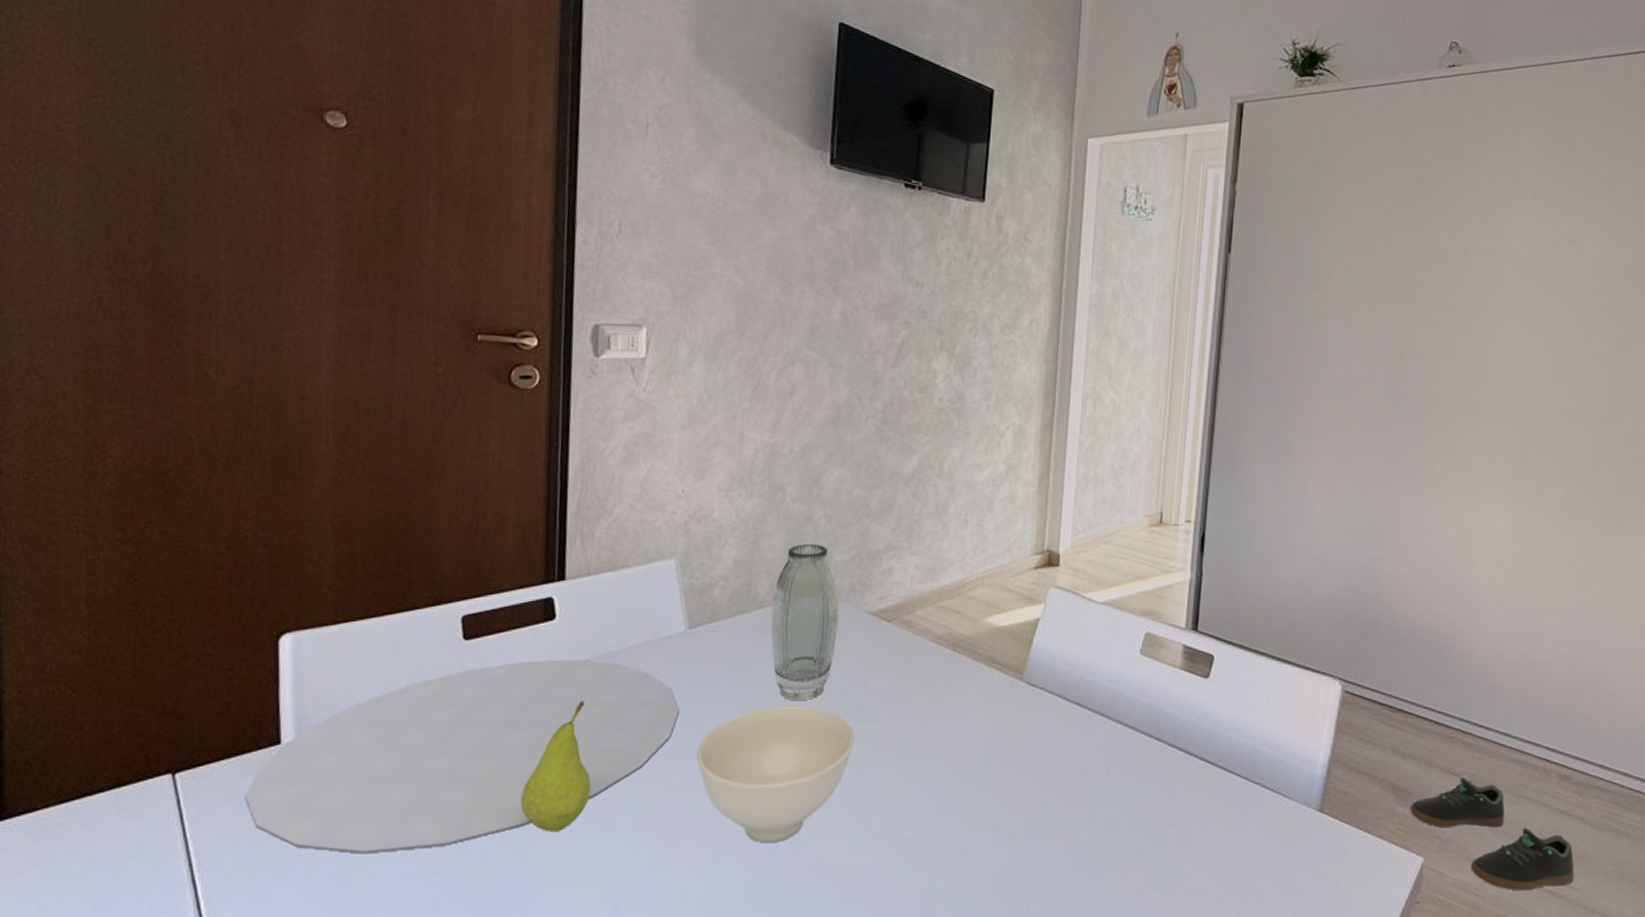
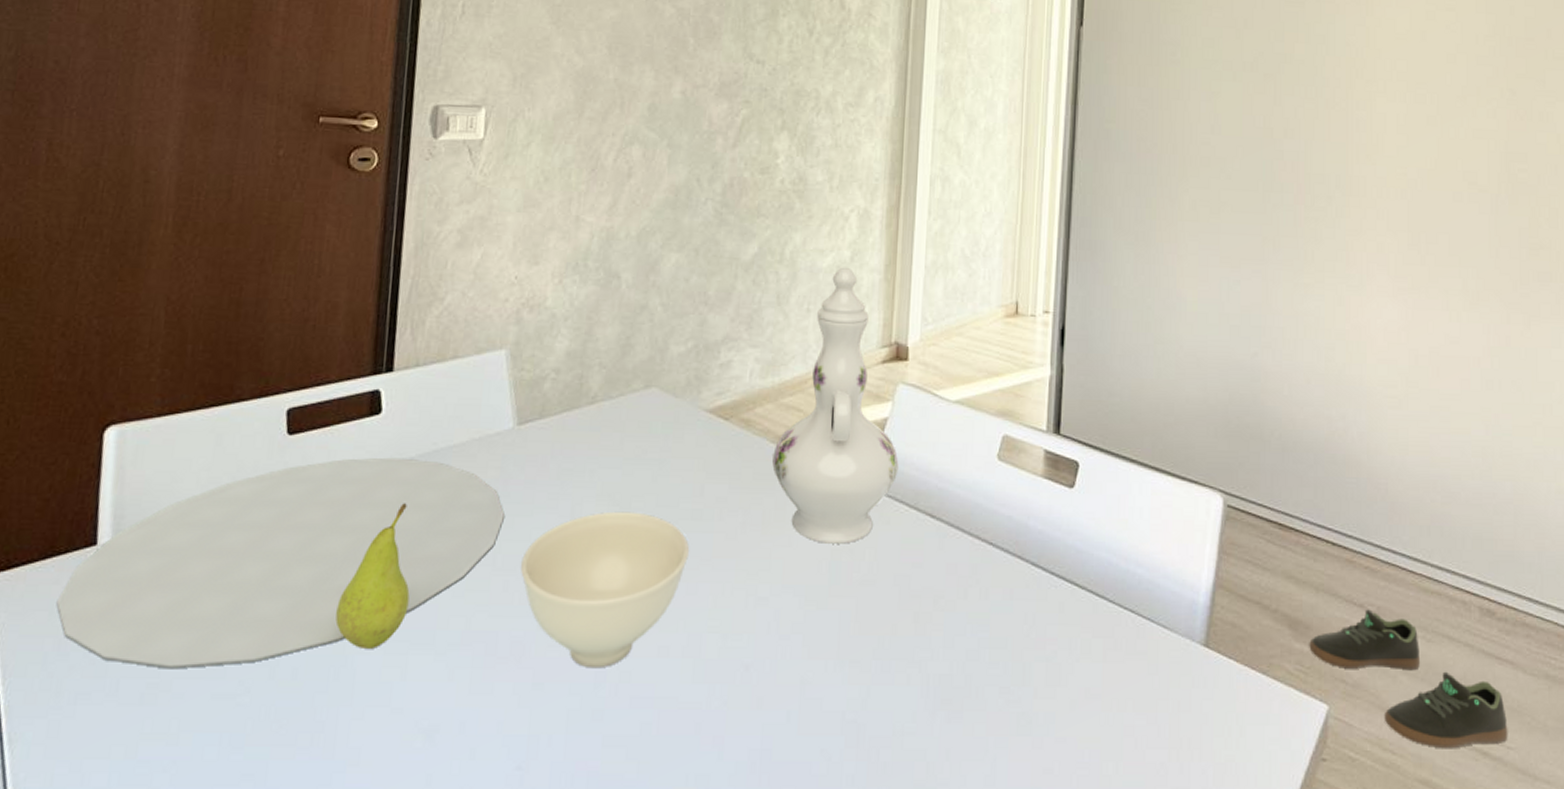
vase: present [770,543,840,701] -> none [602,334,675,507]
ewer: none [931,480,1050,730] -> present [771,267,899,544]

